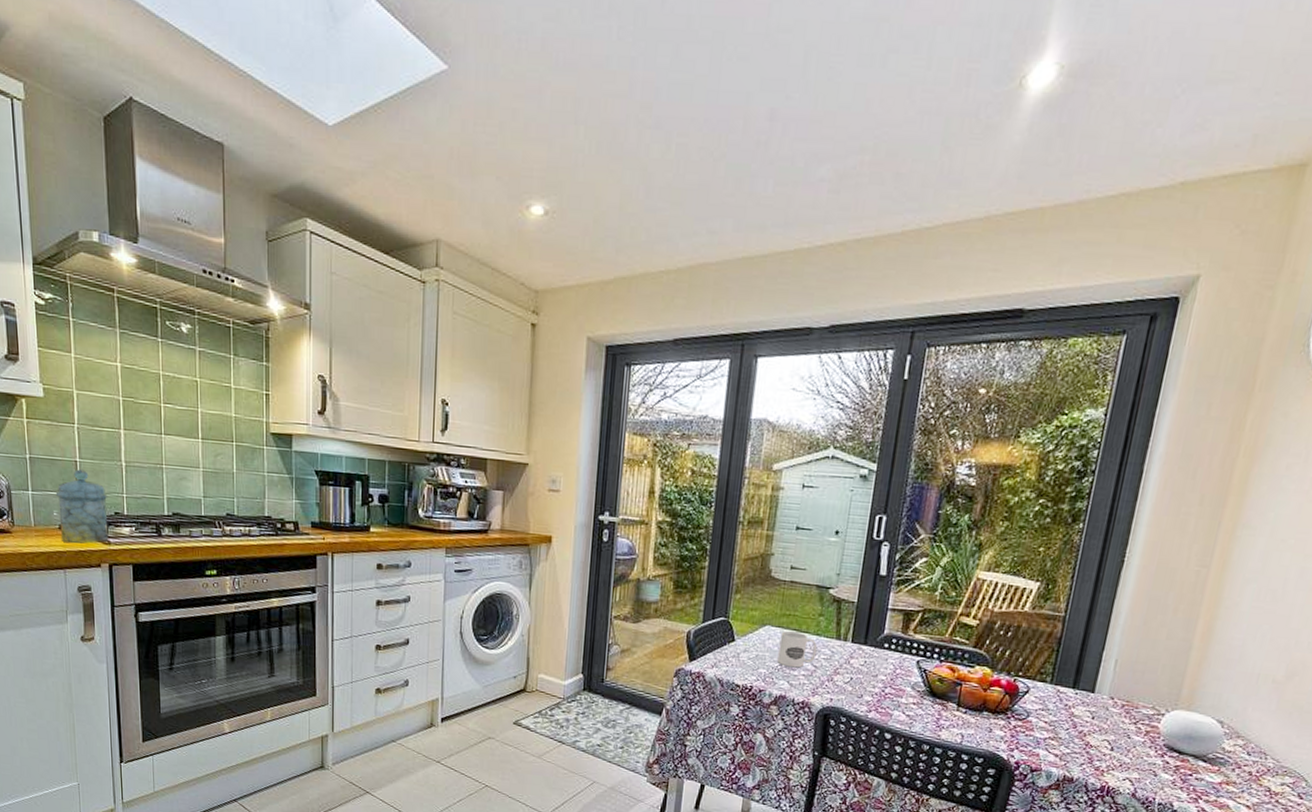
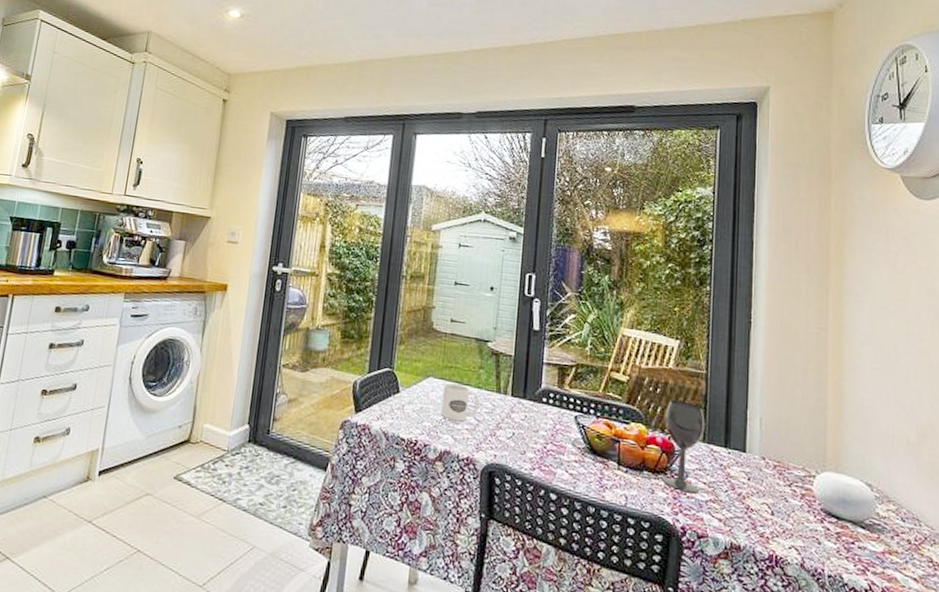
wine glass: none [1001,643,1056,732] -> present [662,399,705,494]

